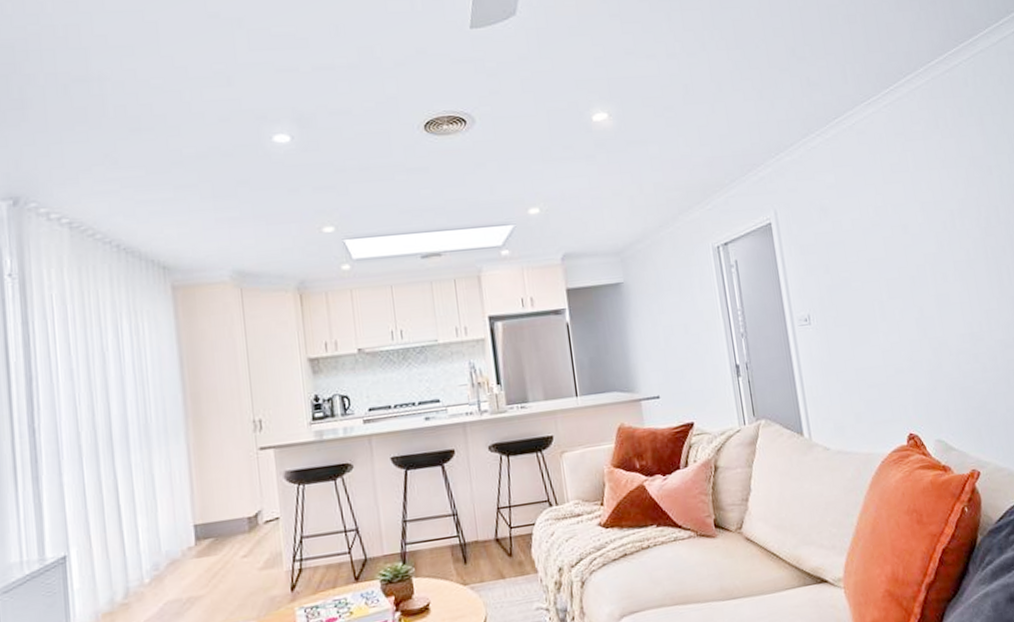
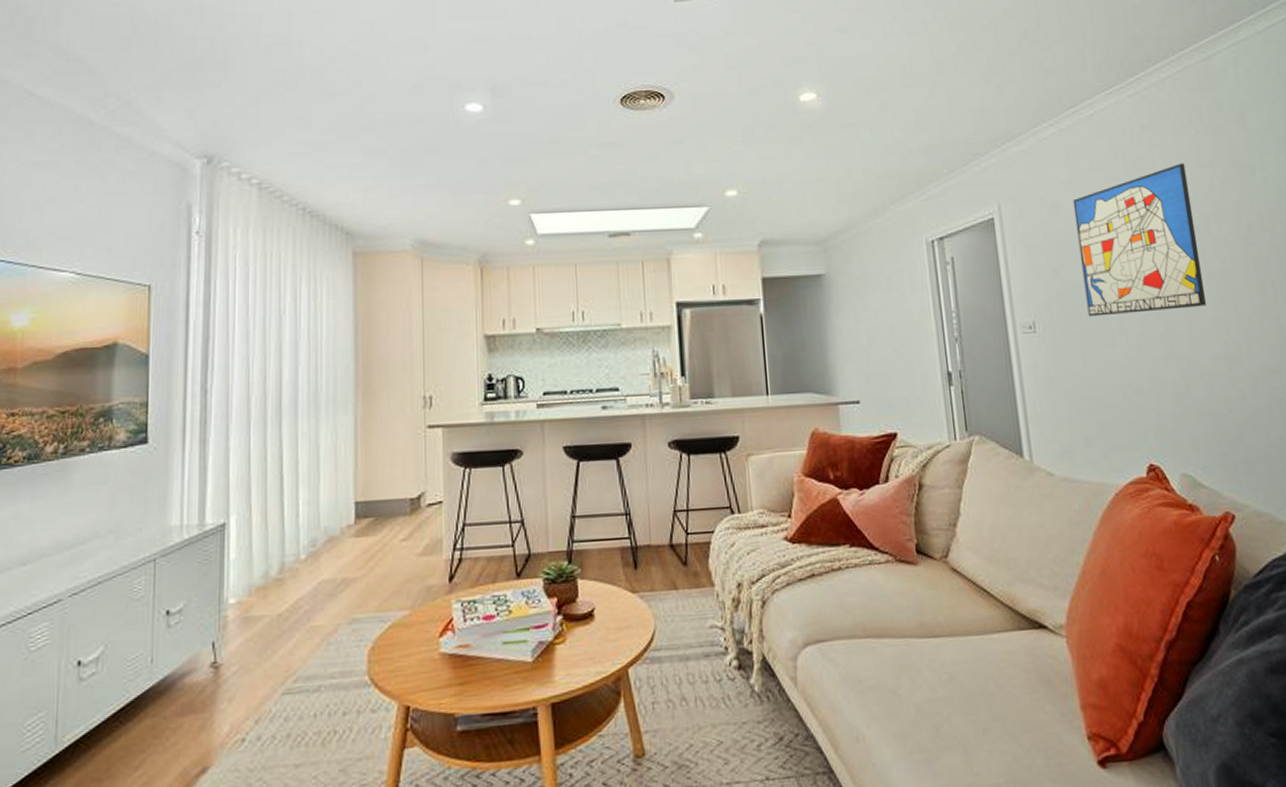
wall art: none [839,165,953,308] -> present [1072,163,1206,317]

